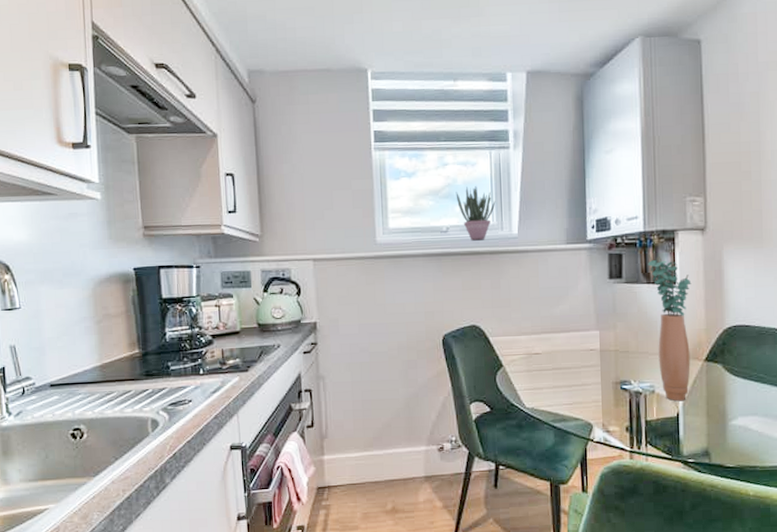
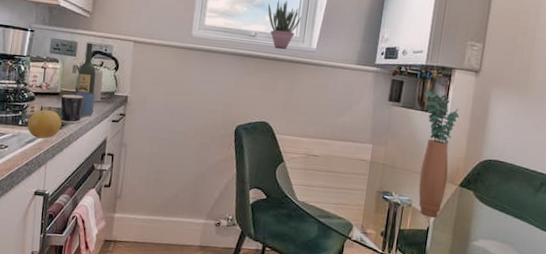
fruit: none [210,352,248,385] -> present [27,109,62,139]
mug: none [242,330,269,364] -> present [60,94,84,124]
canister: none [248,287,287,334] -> present [71,58,103,102]
wine bottle: none [257,269,278,328] -> present [76,42,96,94]
mug: none [258,325,281,354] -> present [76,92,96,117]

